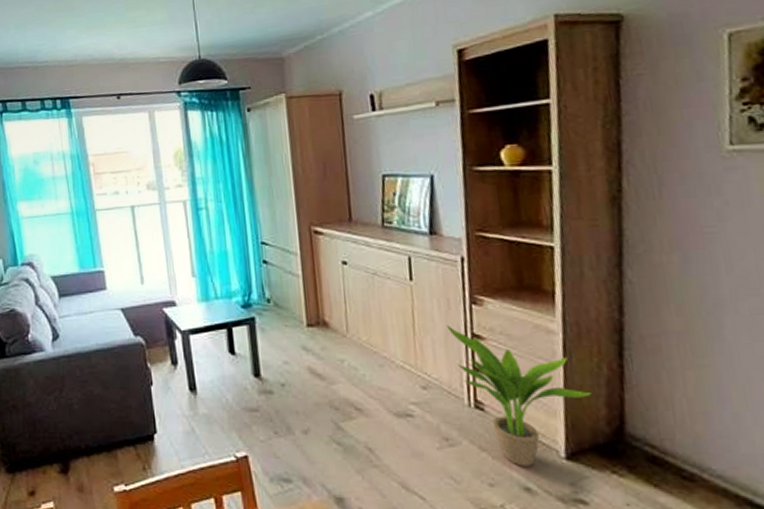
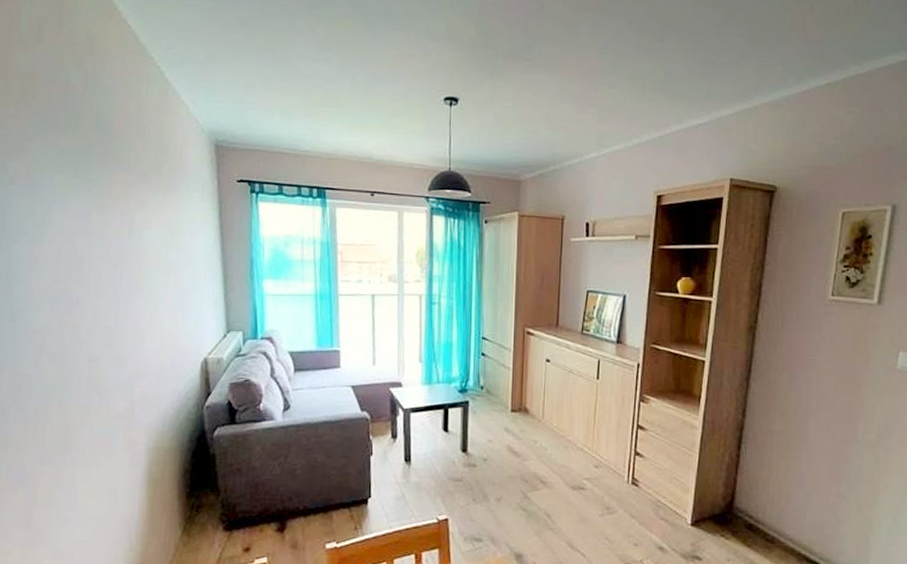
potted plant: present [446,326,592,467] -> none [619,418,716,531]

